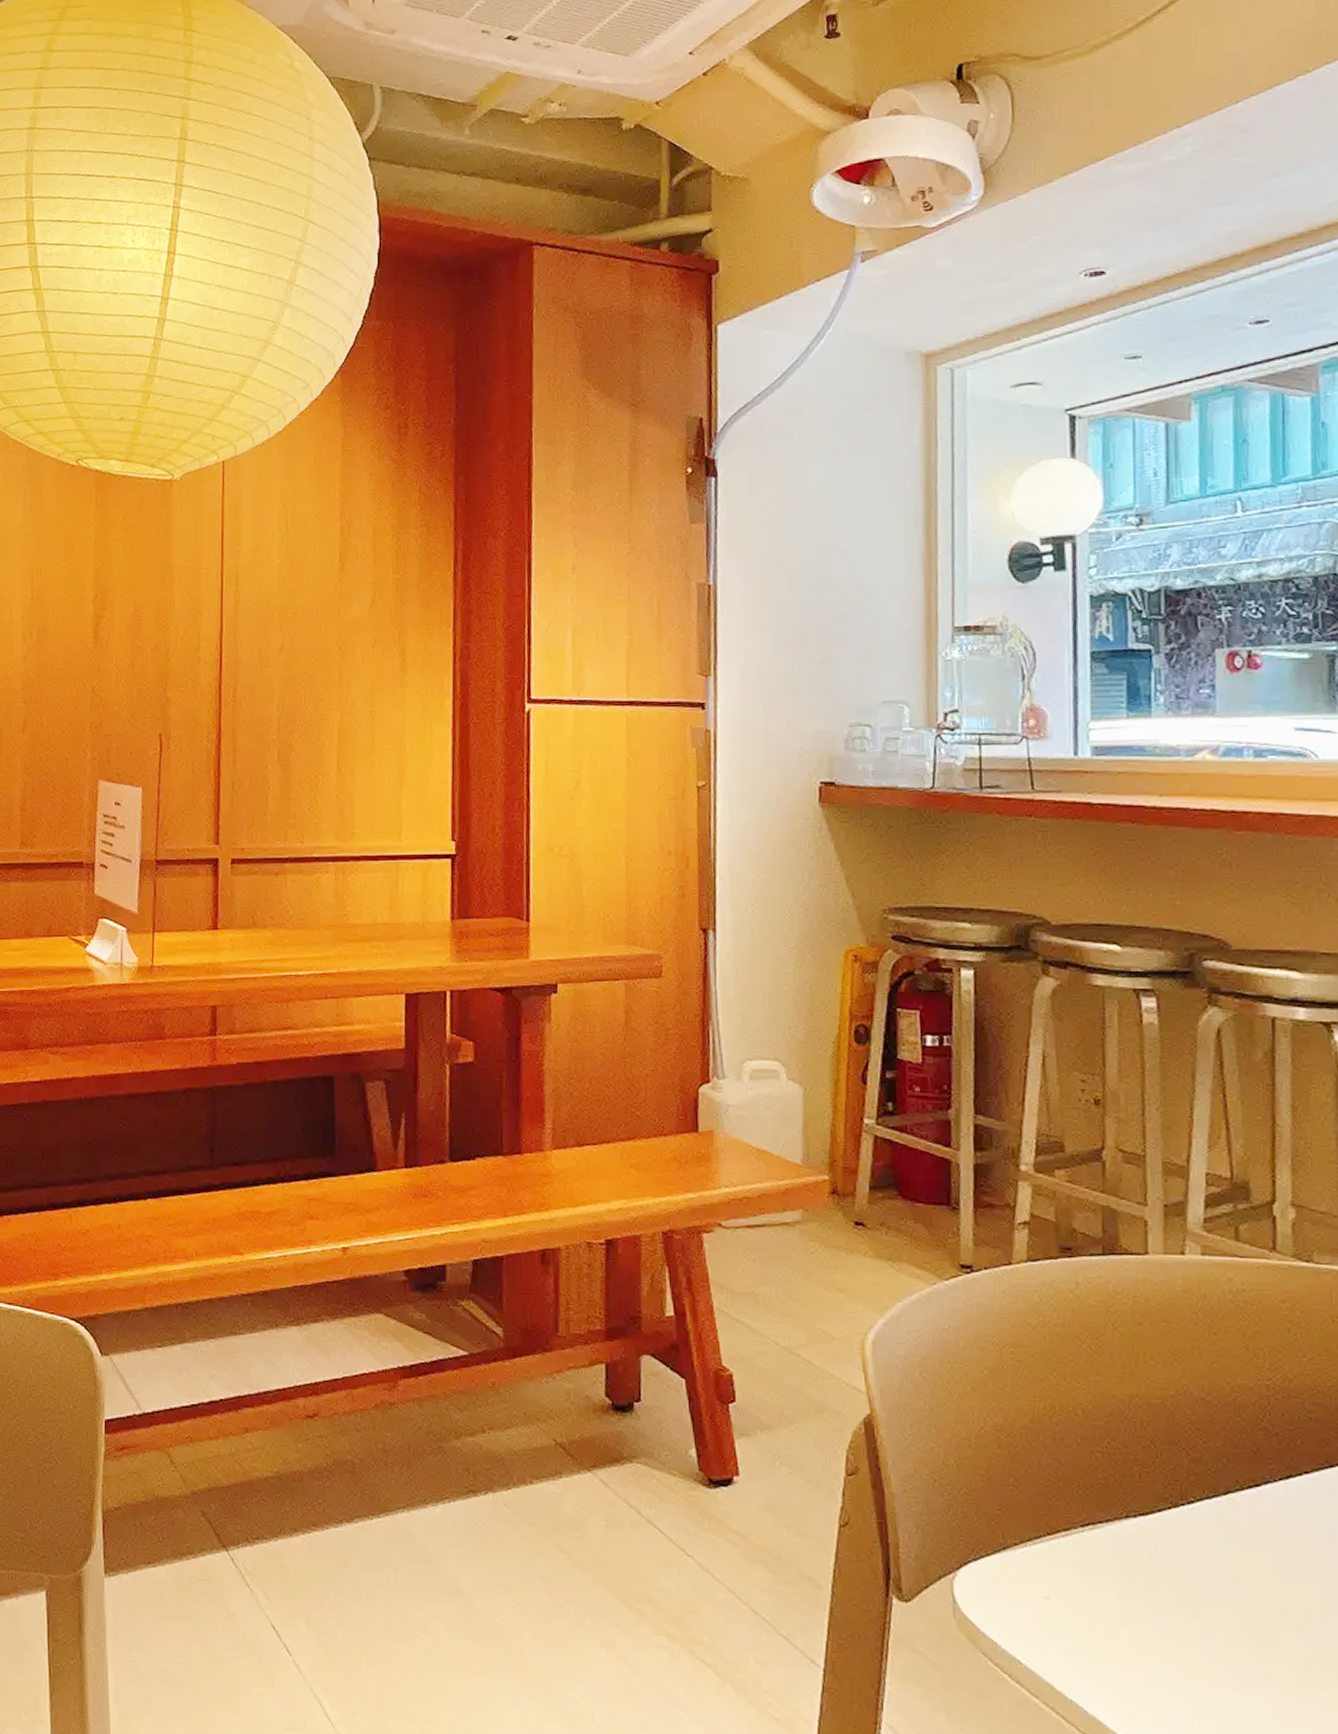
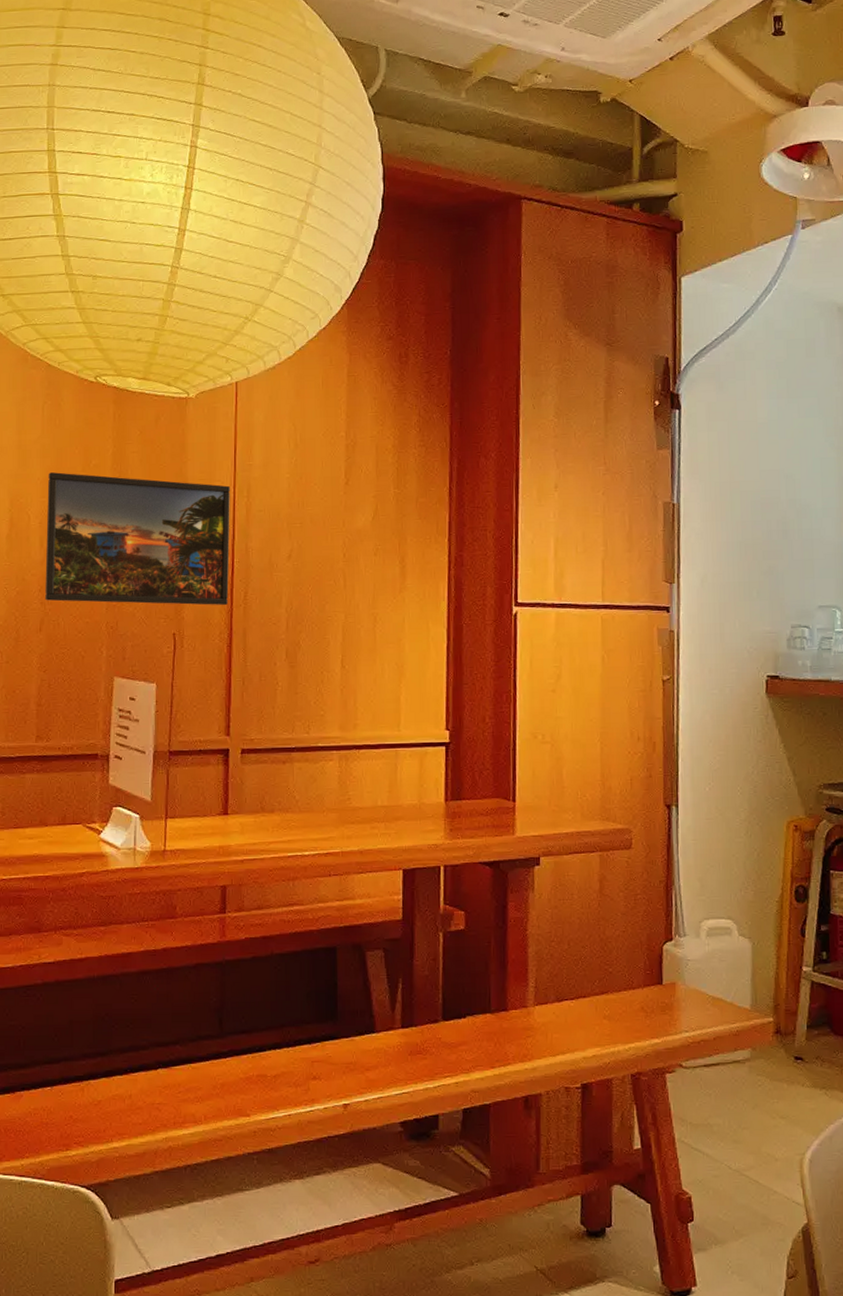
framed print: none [28,563,218,704] -> present [45,472,231,606]

